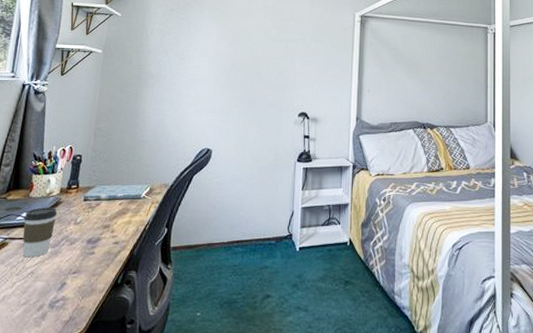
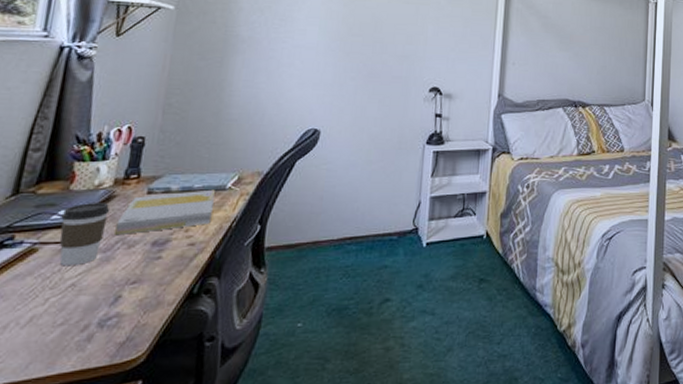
book: none [61,198,133,234] -> present [115,189,215,236]

